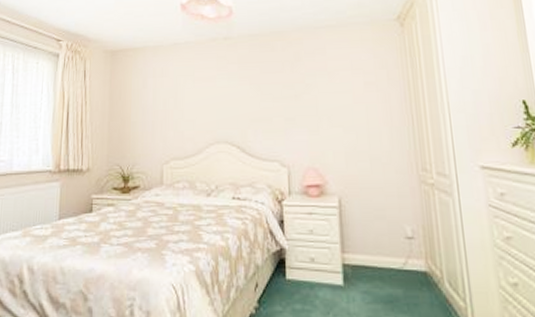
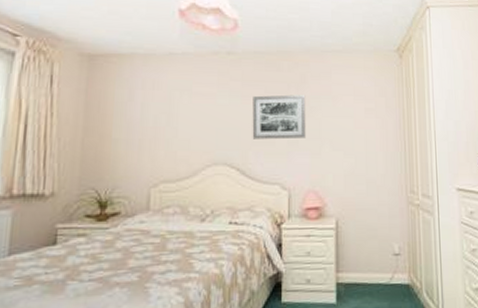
wall art: none [249,73,303,118] -> present [252,94,306,140]

